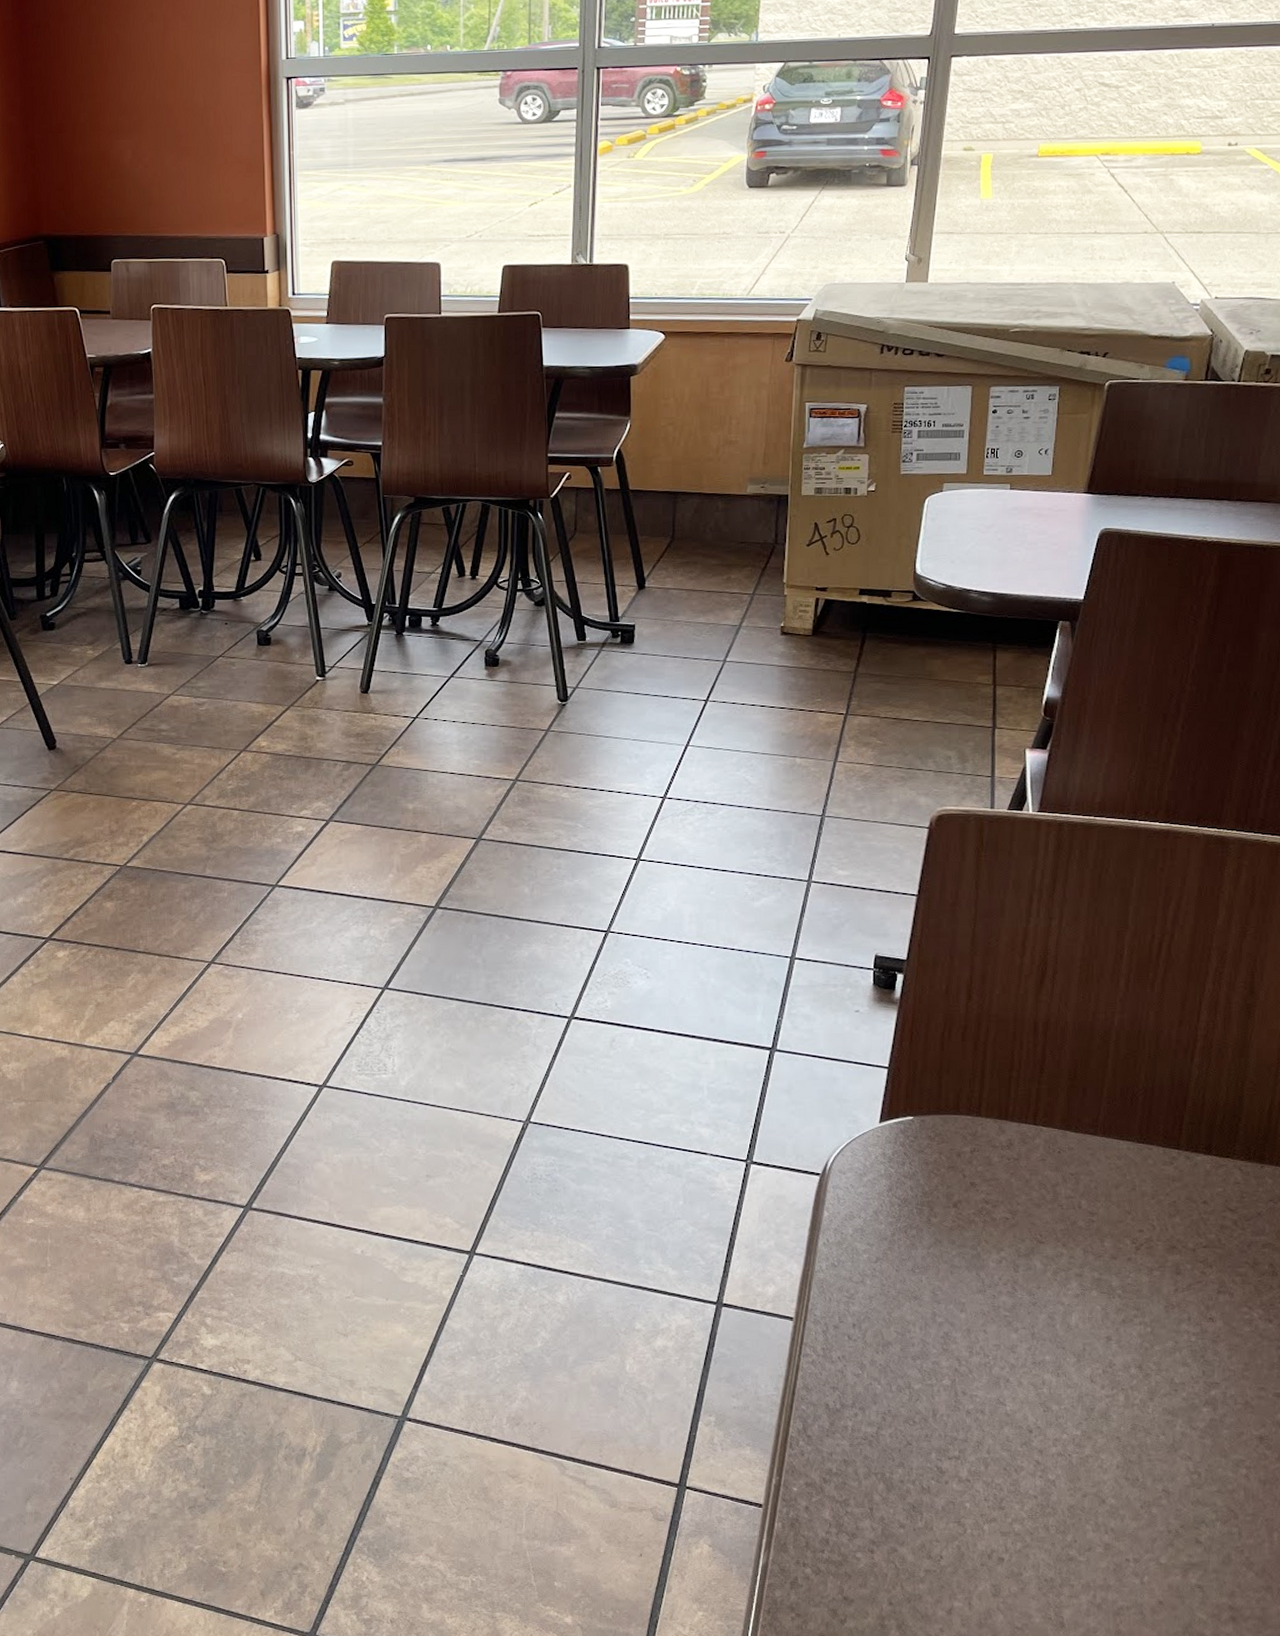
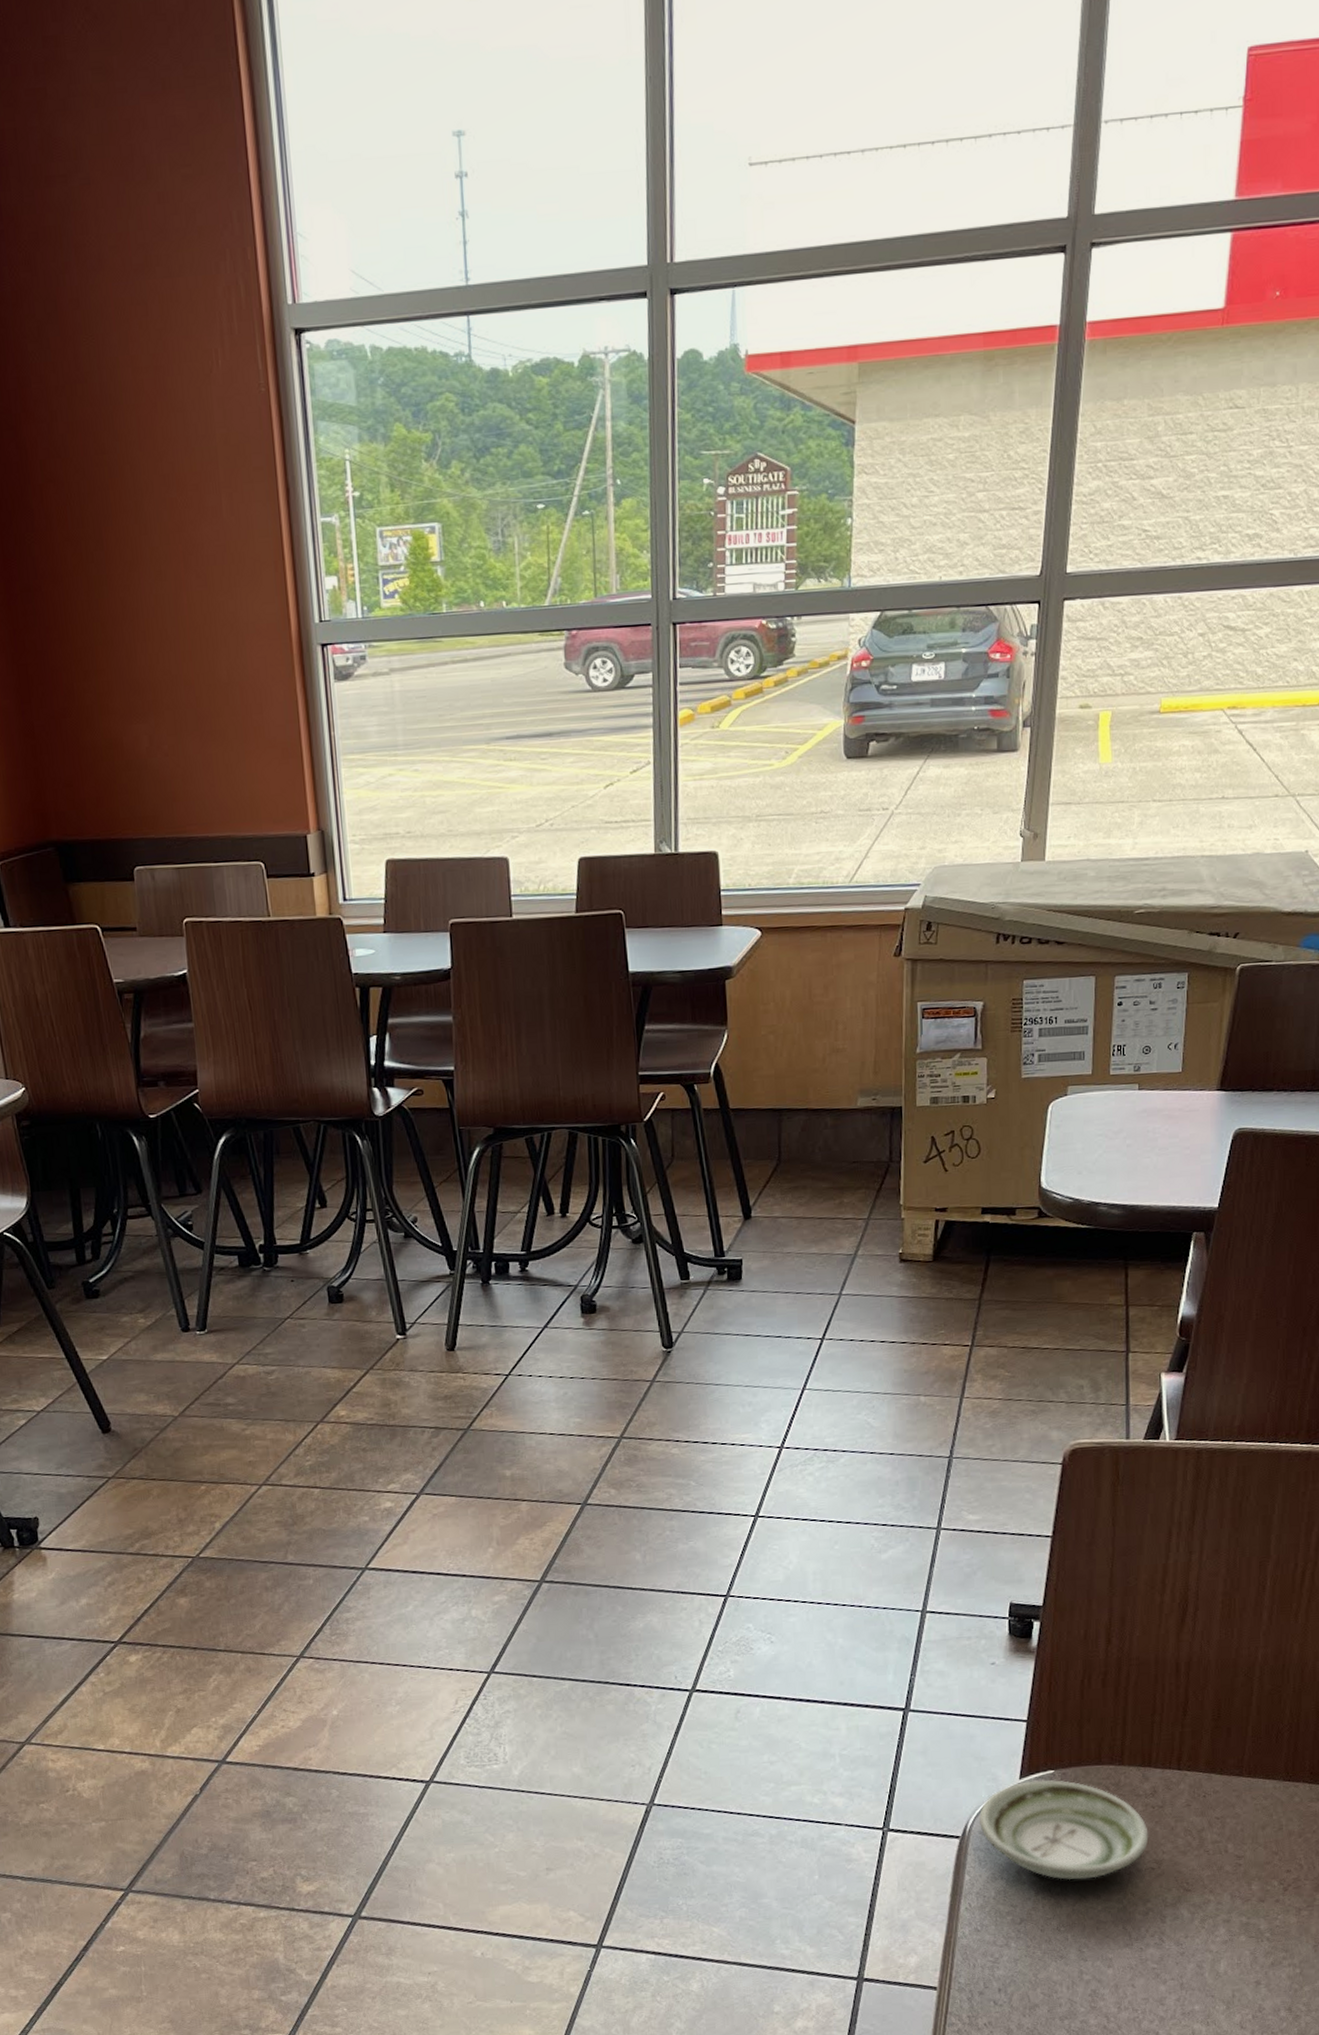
saucer: none [838,1125,1004,1224] -> present [978,1780,1149,1881]

